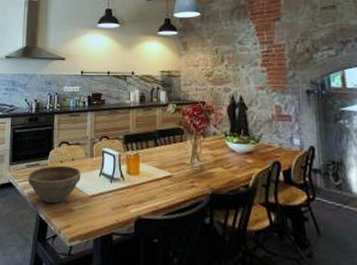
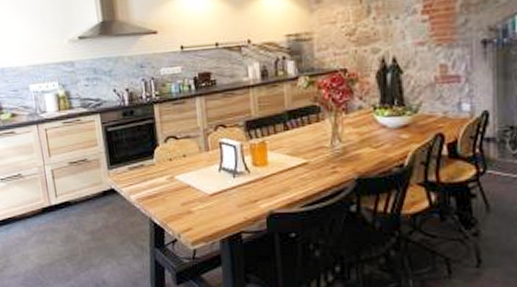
flower pot: present [28,165,81,204] -> none [133,163,197,208]

